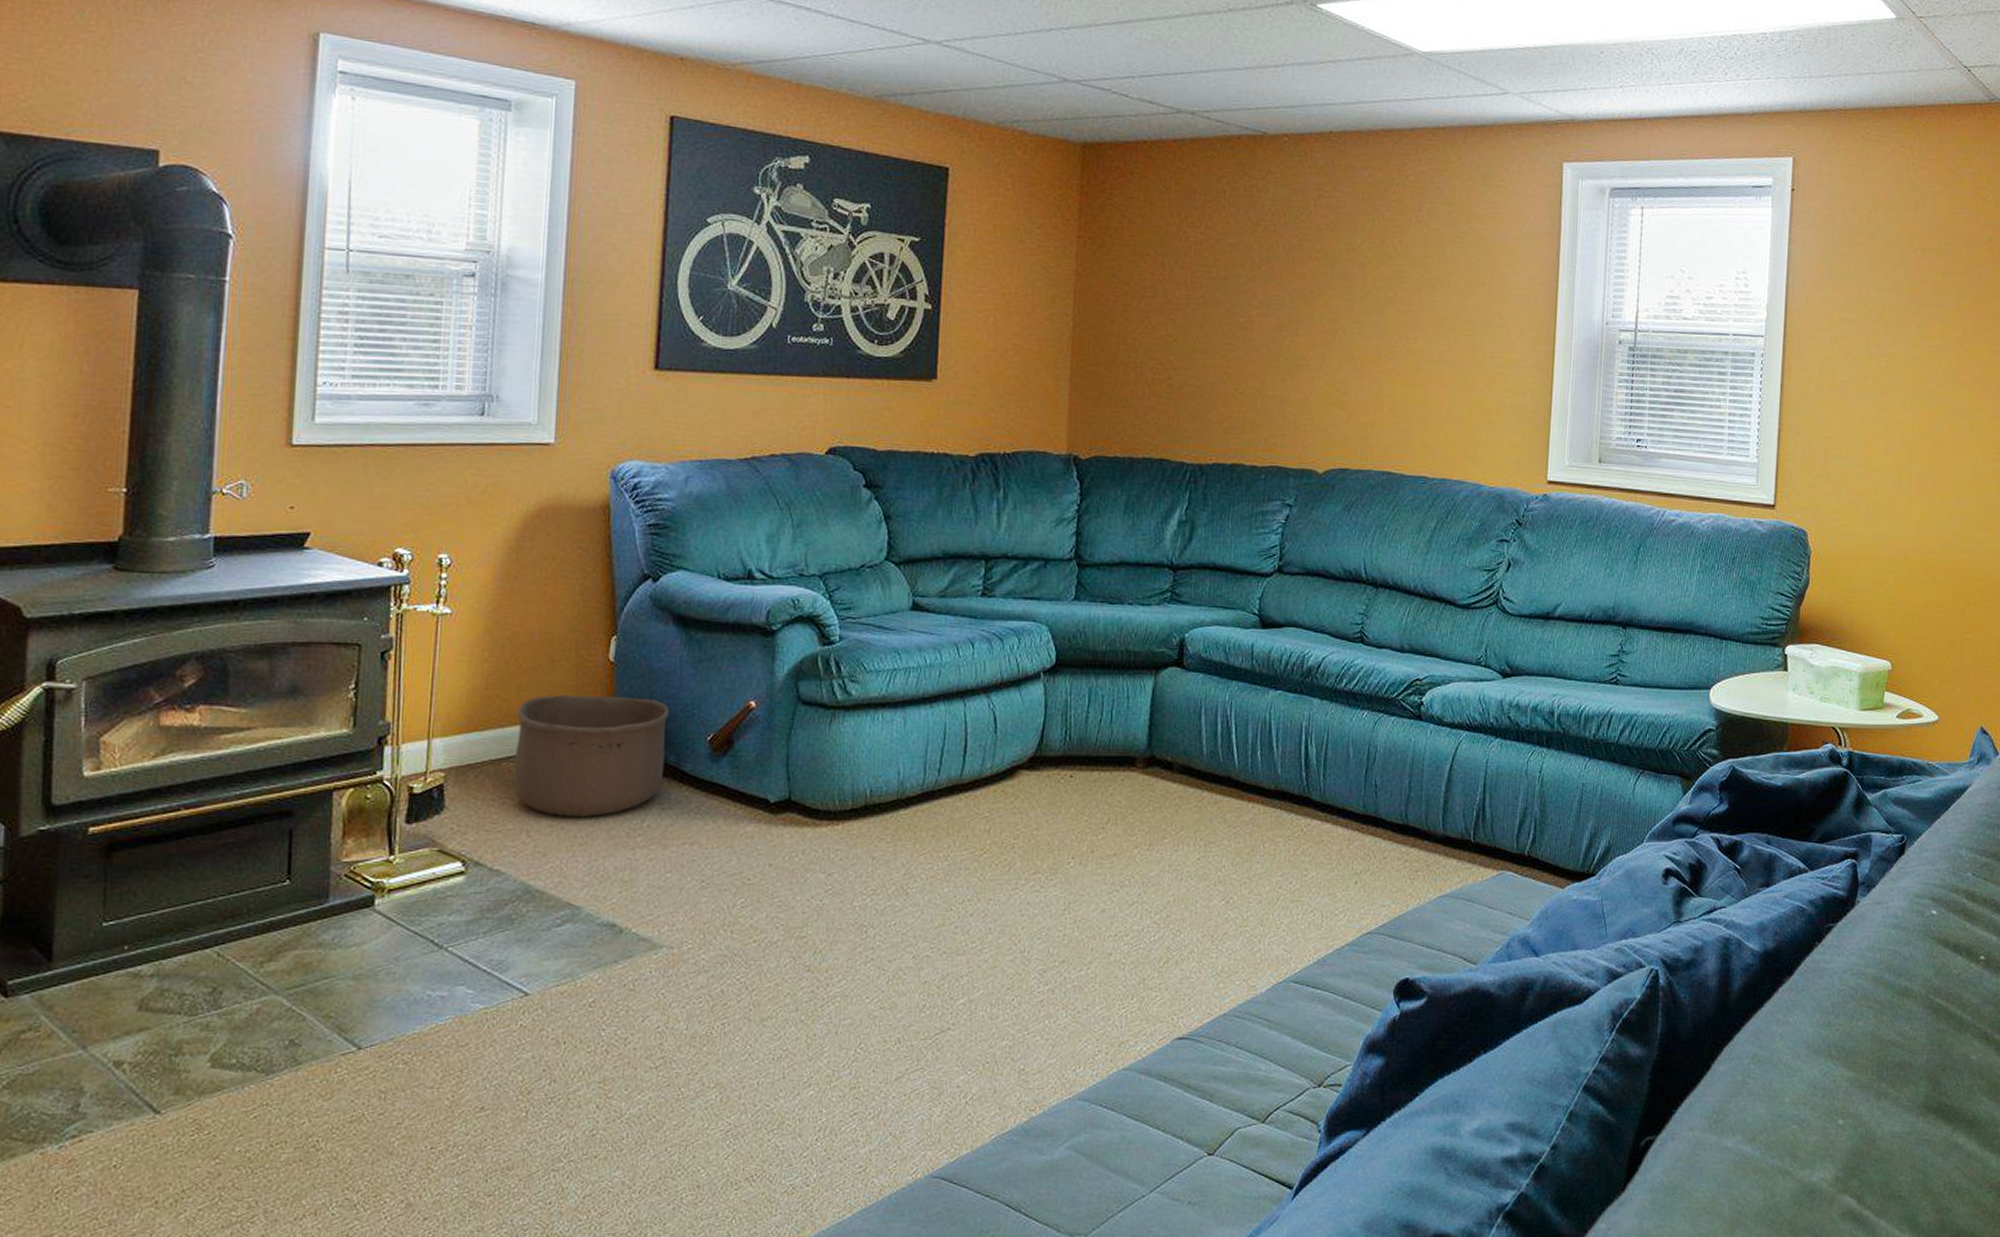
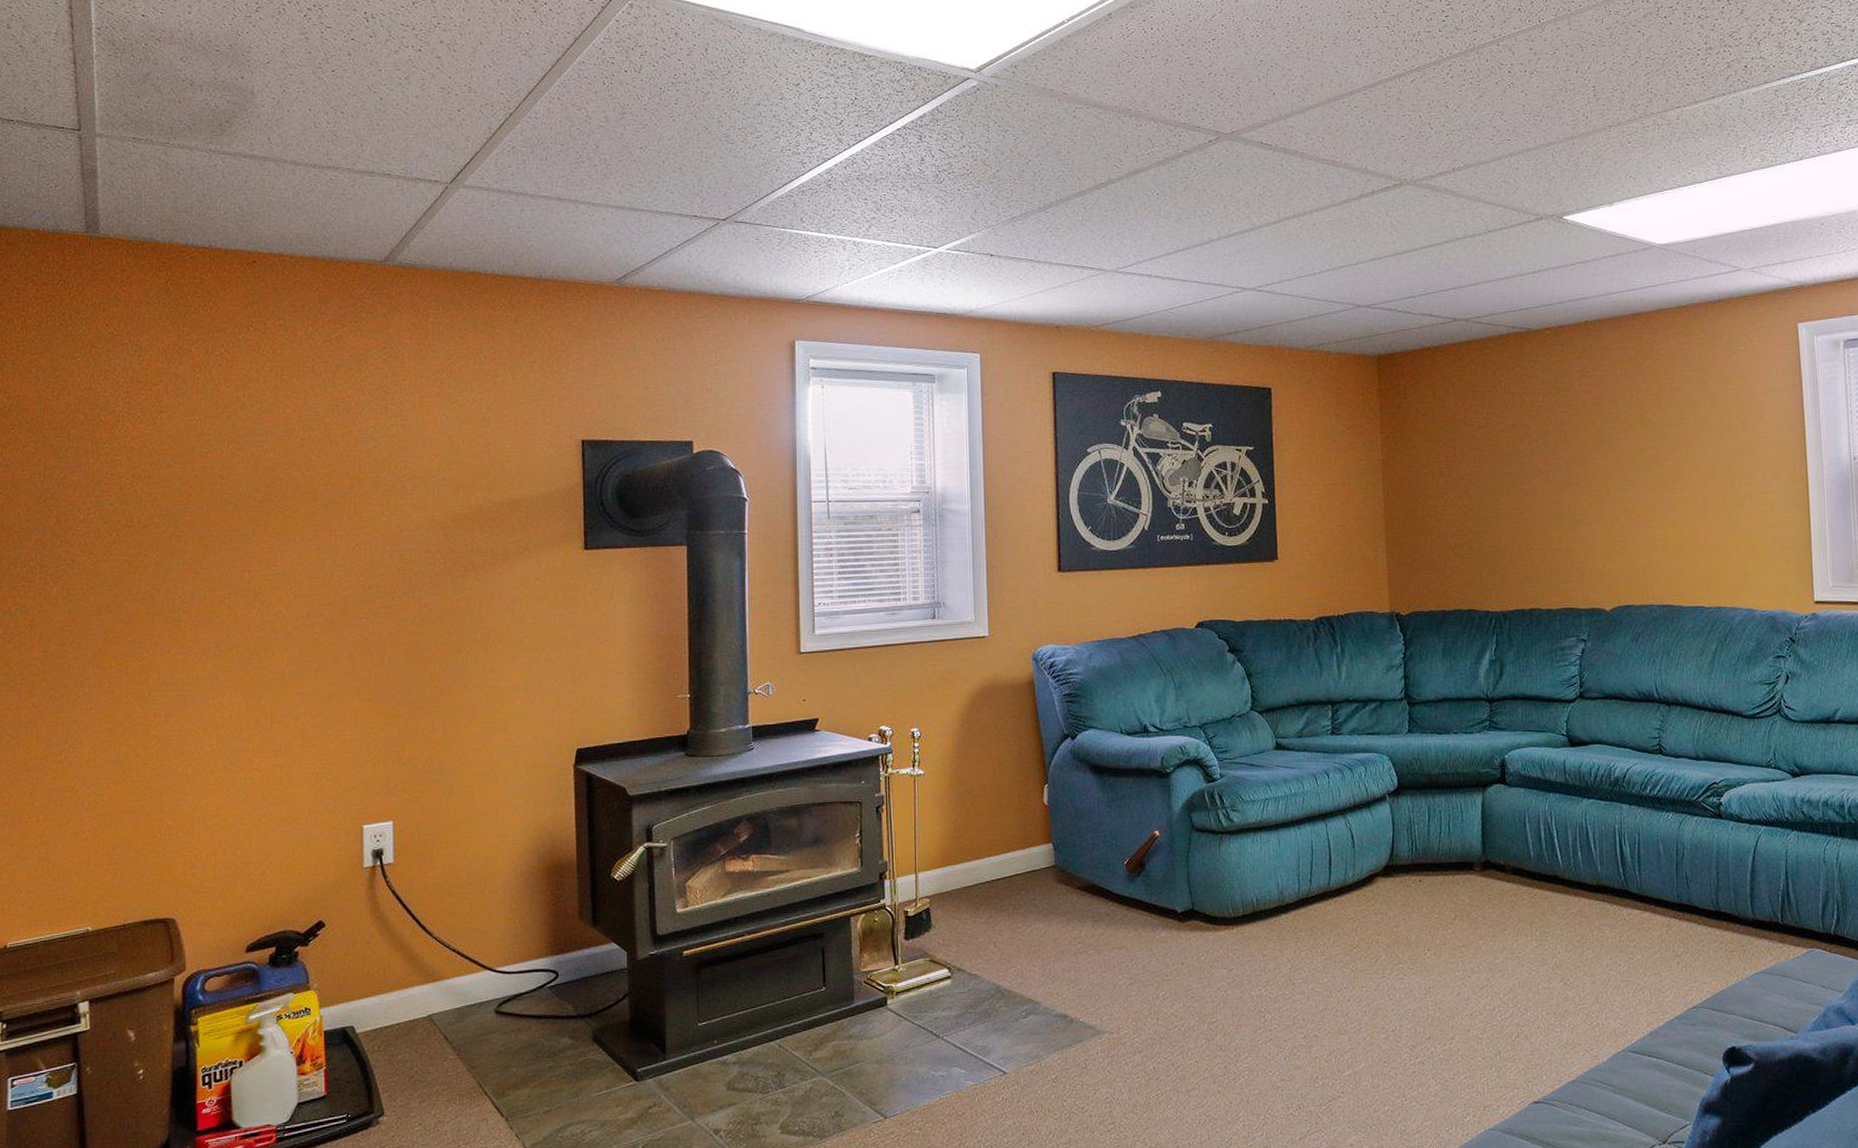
basket: present [513,694,670,816] -> none [979,832,1093,930]

